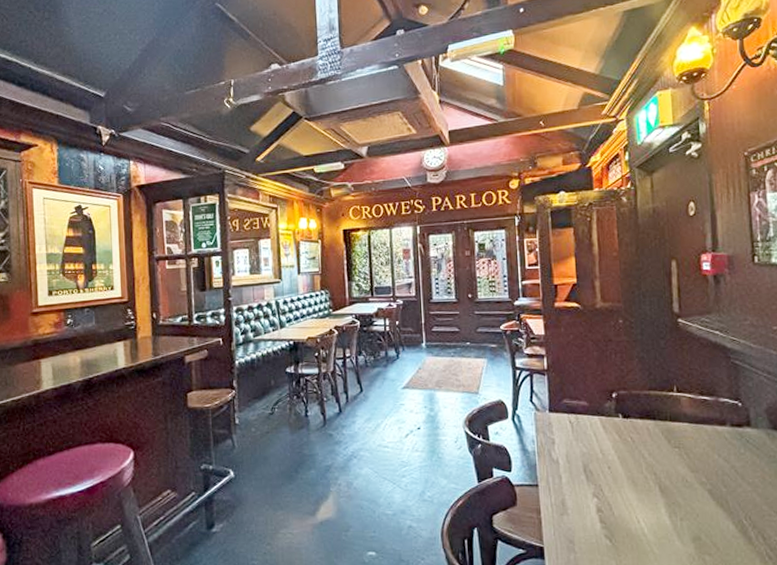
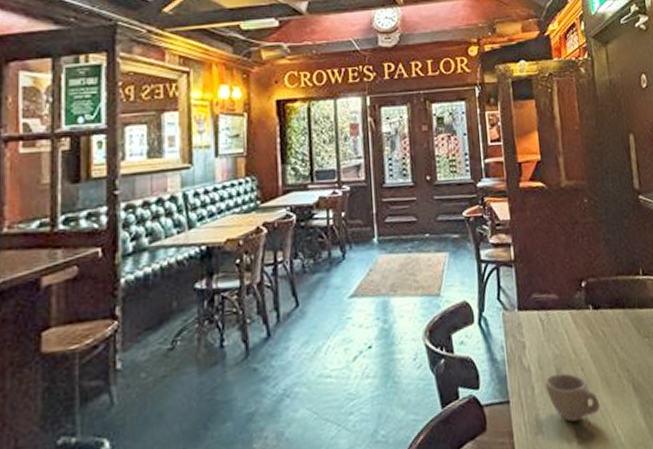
cup: none [572,469,625,510] -> present [545,373,601,422]

